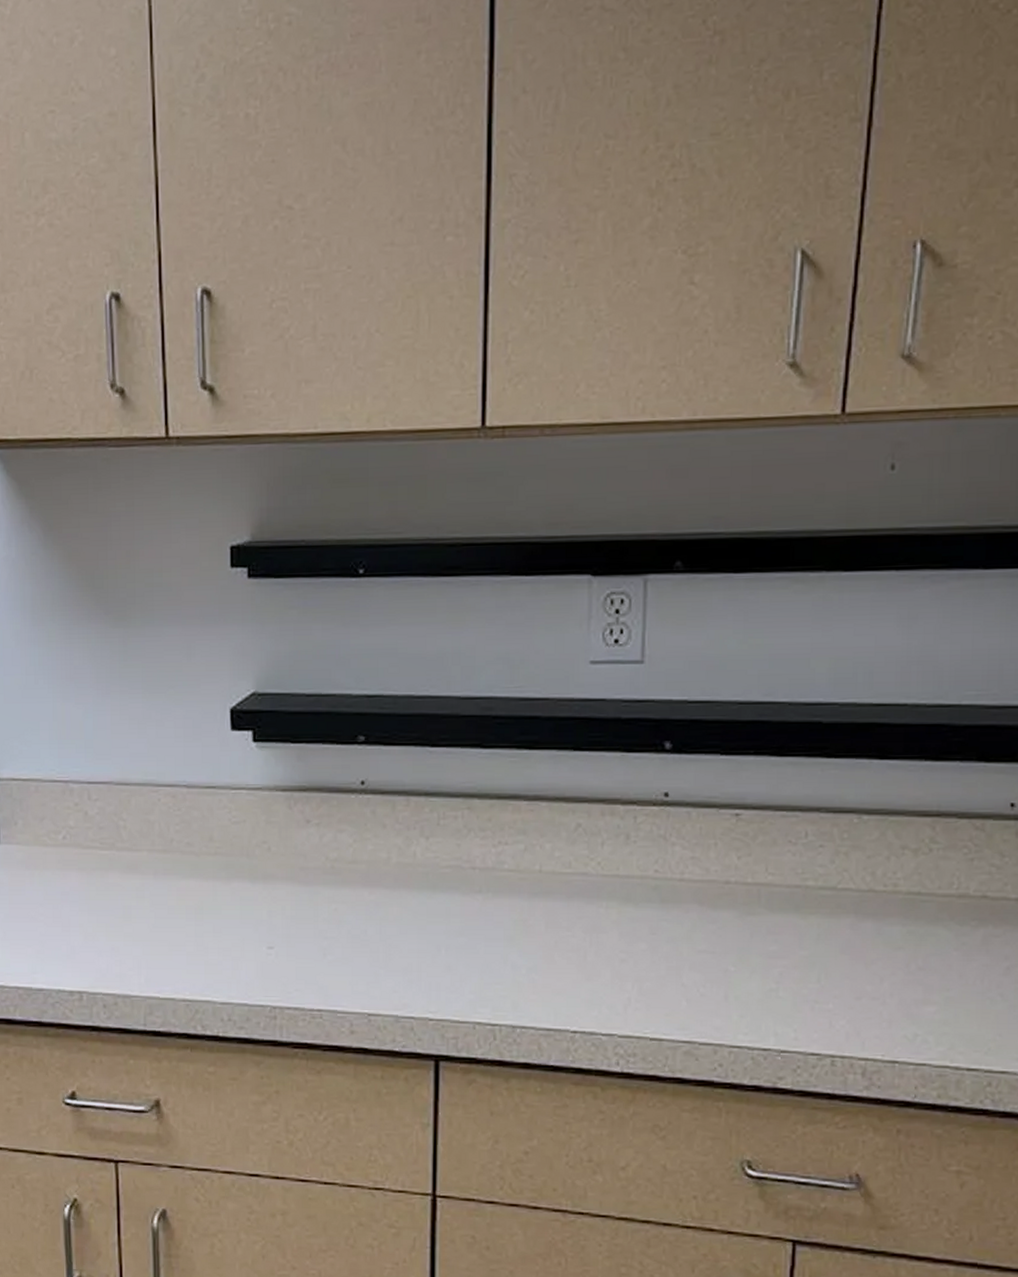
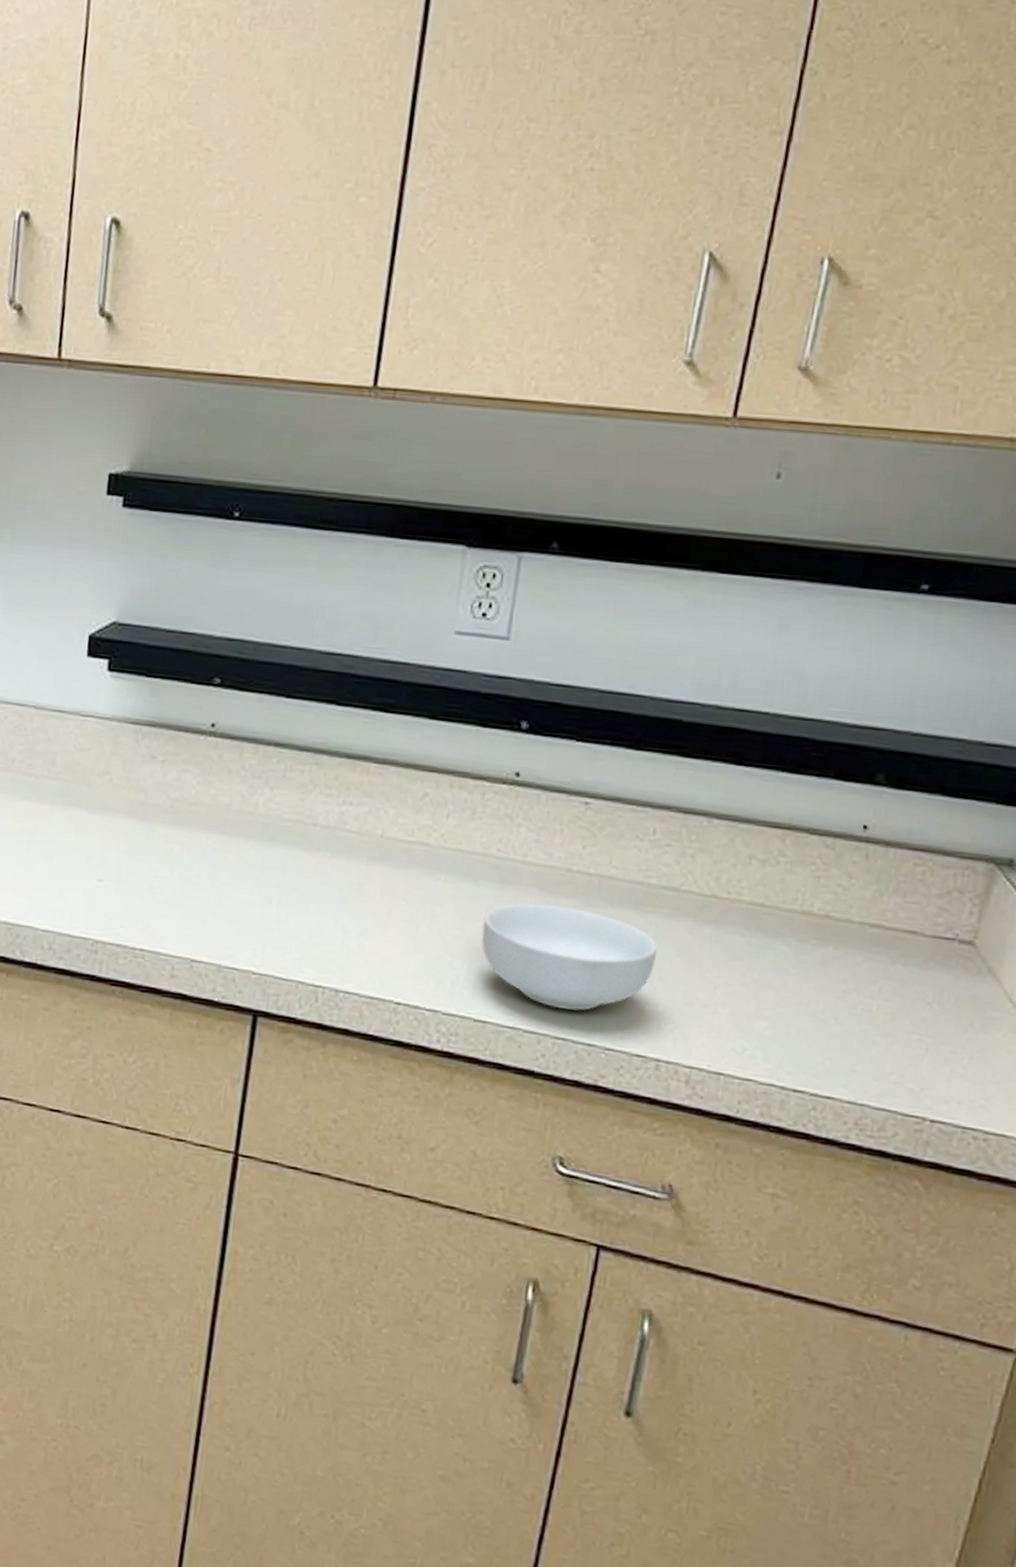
cereal bowl: none [648,918,821,1018] -> present [481,903,657,1011]

